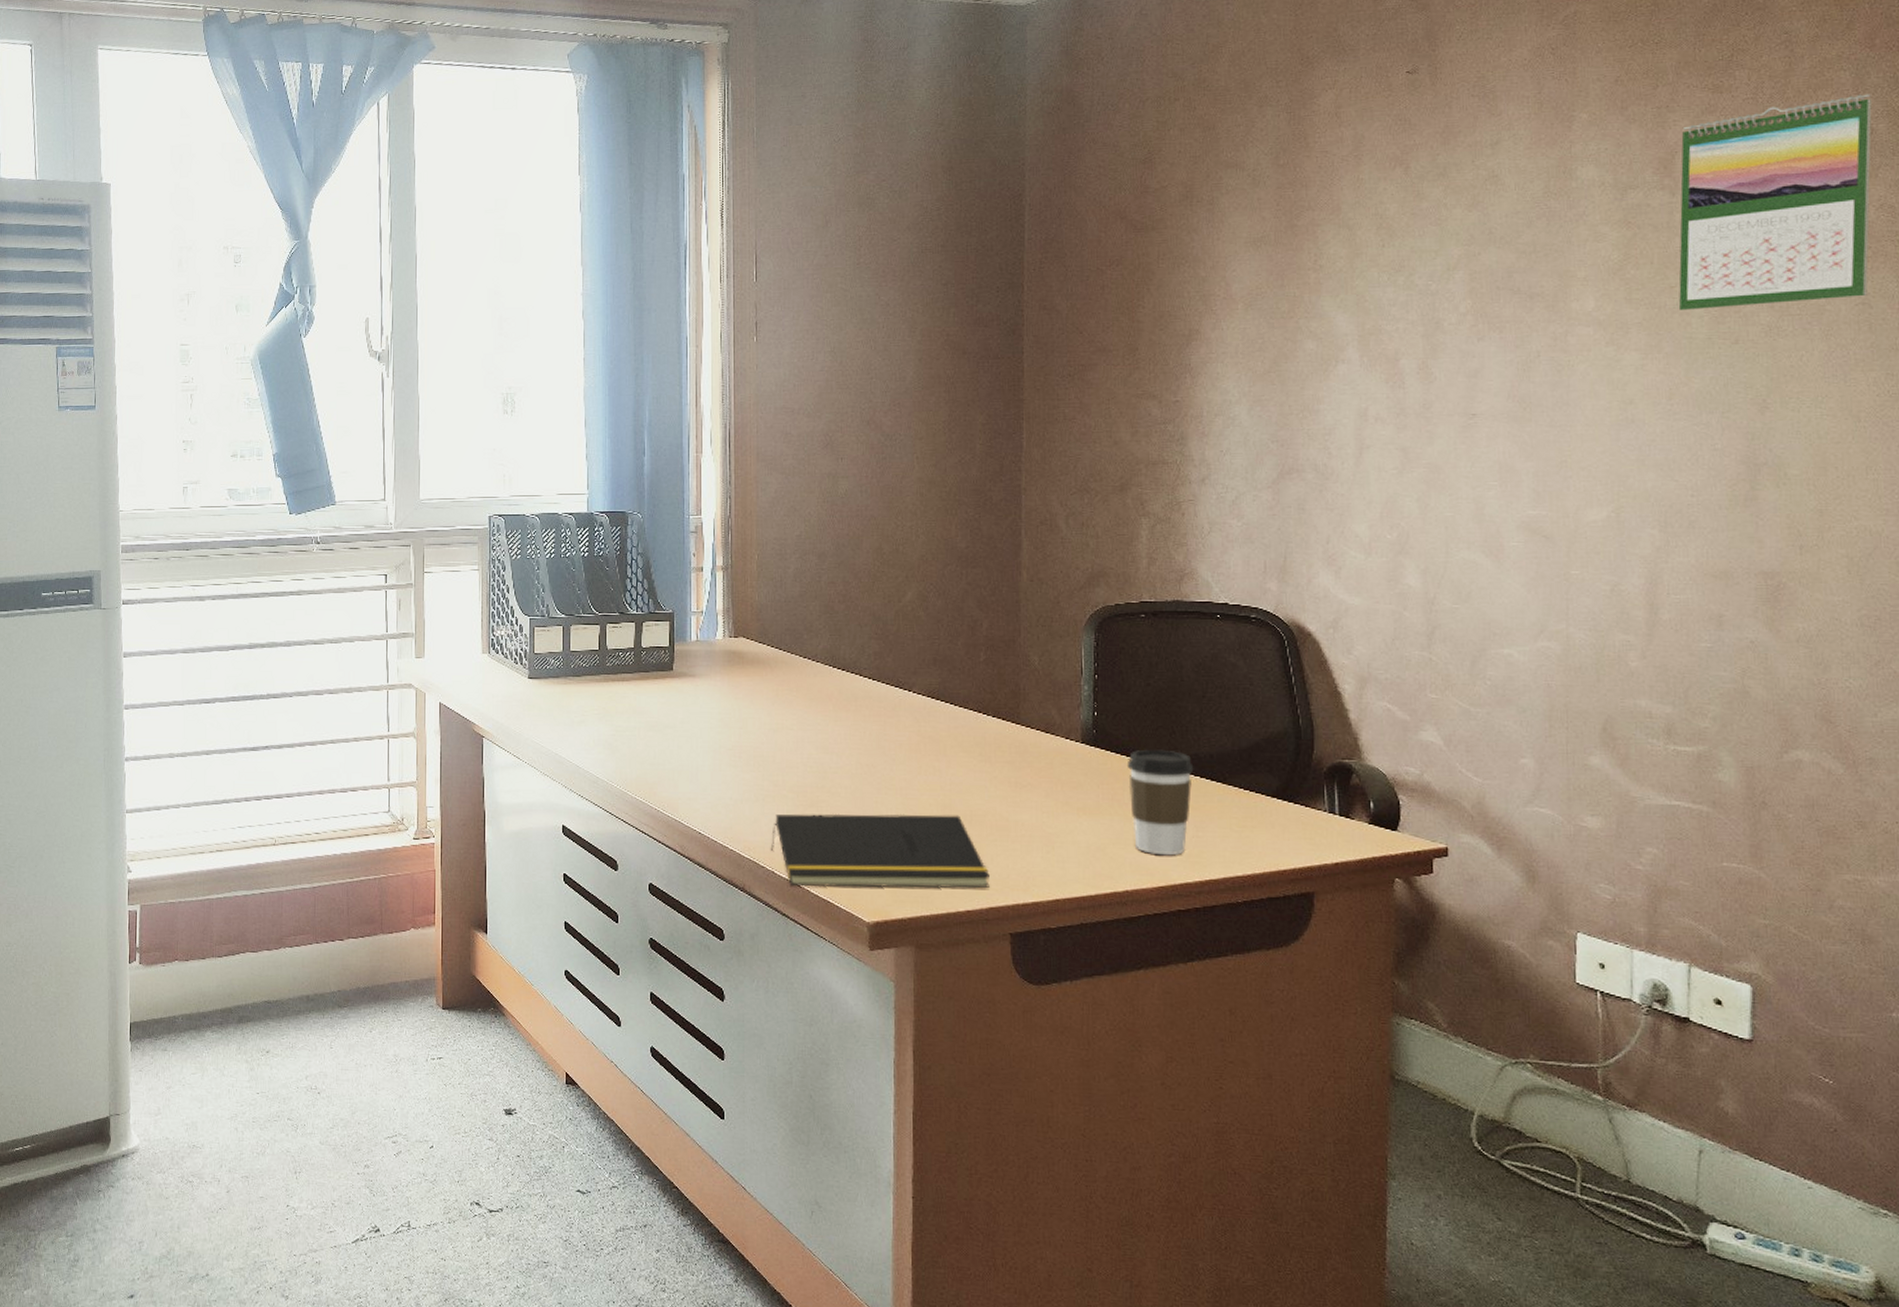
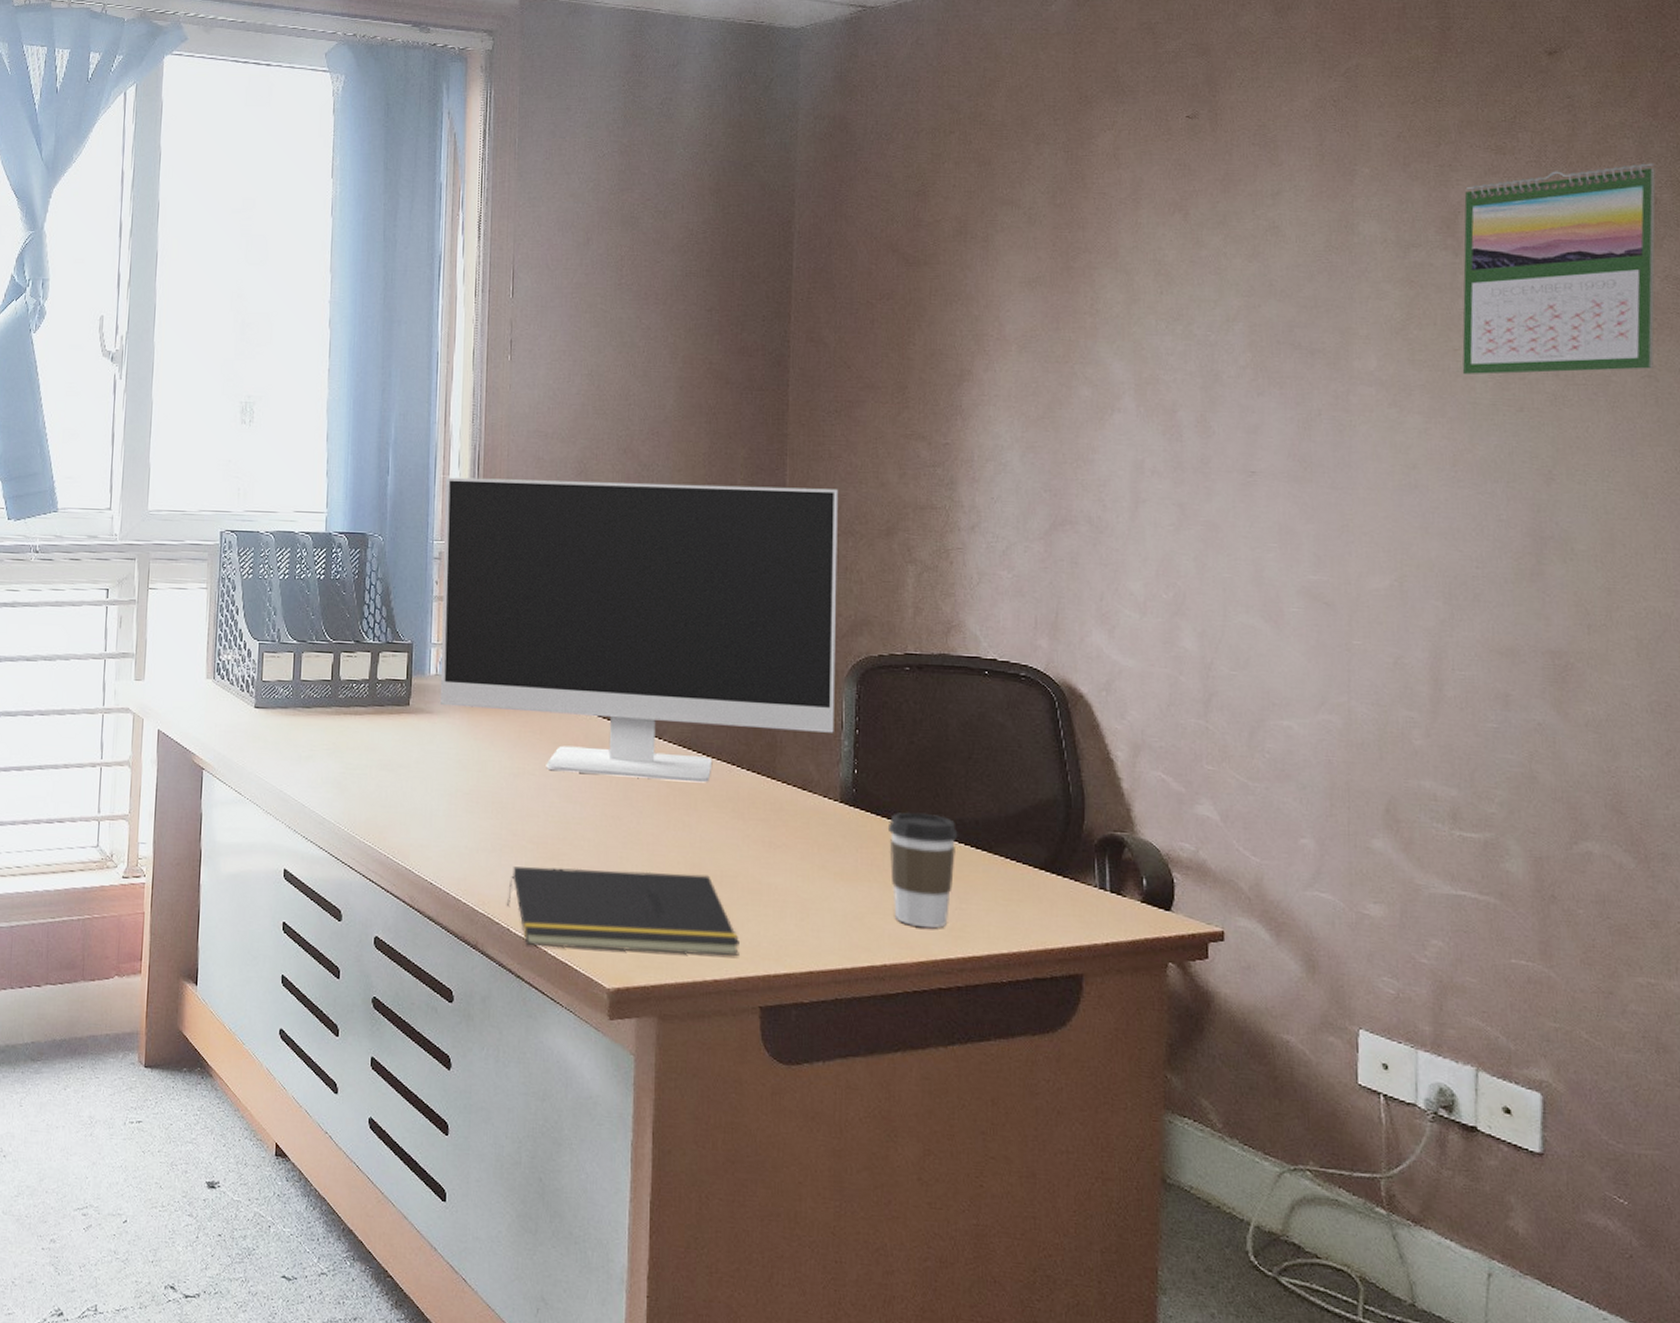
computer monitor: none [699,449,1075,730] -> present [440,477,839,783]

